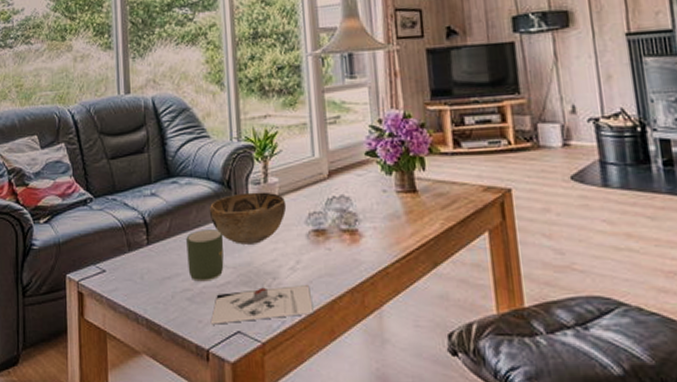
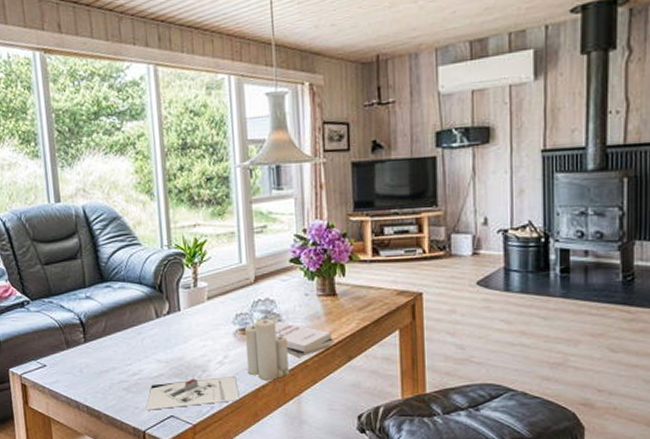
mug: present [186,229,224,282] -> none [121,329,158,374]
decorative bowl: present [209,192,287,245] -> none [142,295,215,342]
candle: none [318,216,370,290] -> present [244,317,291,380]
books: none [350,220,417,263] -> present [274,321,334,357]

